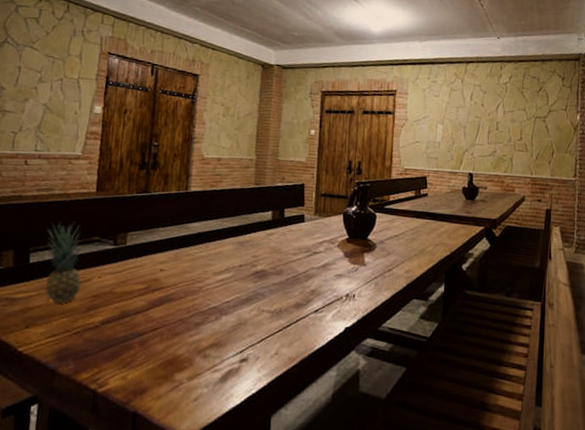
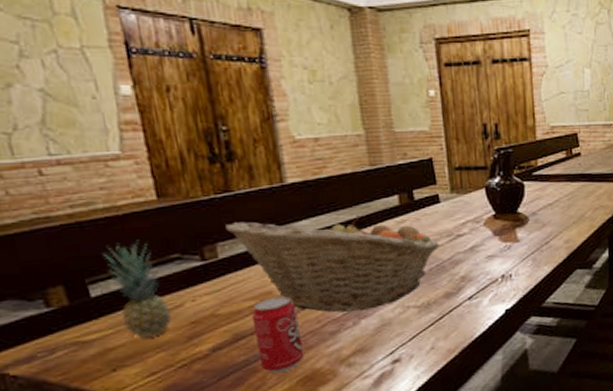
beverage can: none [135,284,174,353] -> present [252,296,304,373]
fruit basket: none [138,217,298,308] -> present [225,214,440,312]

